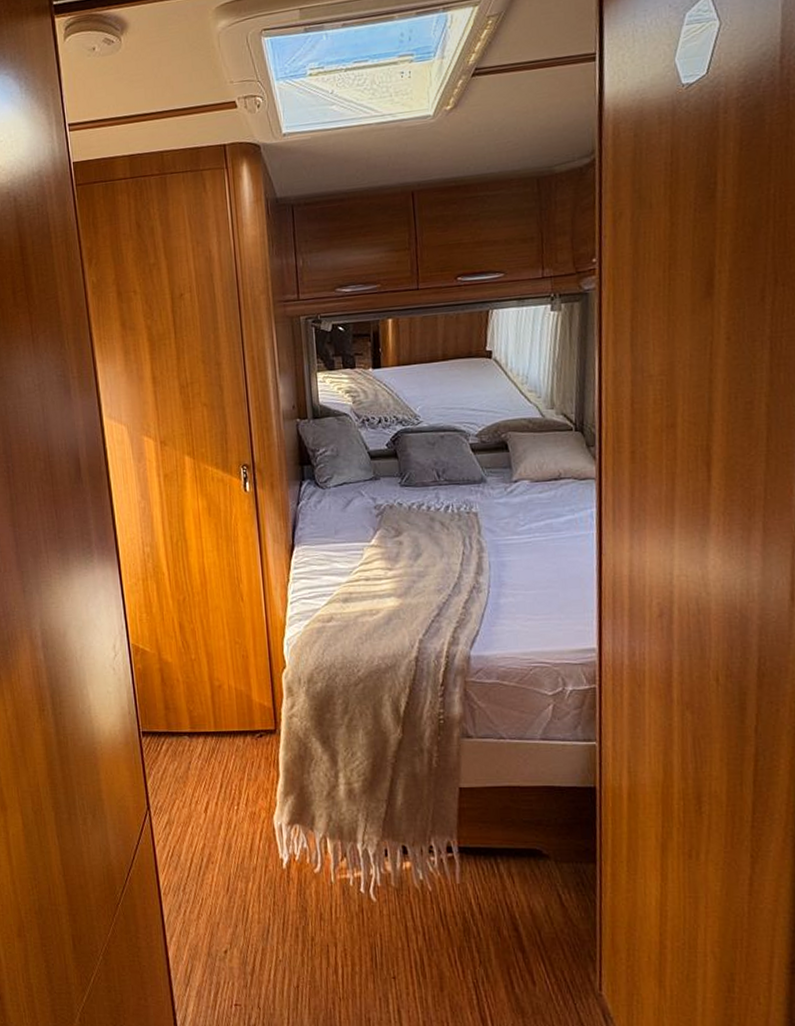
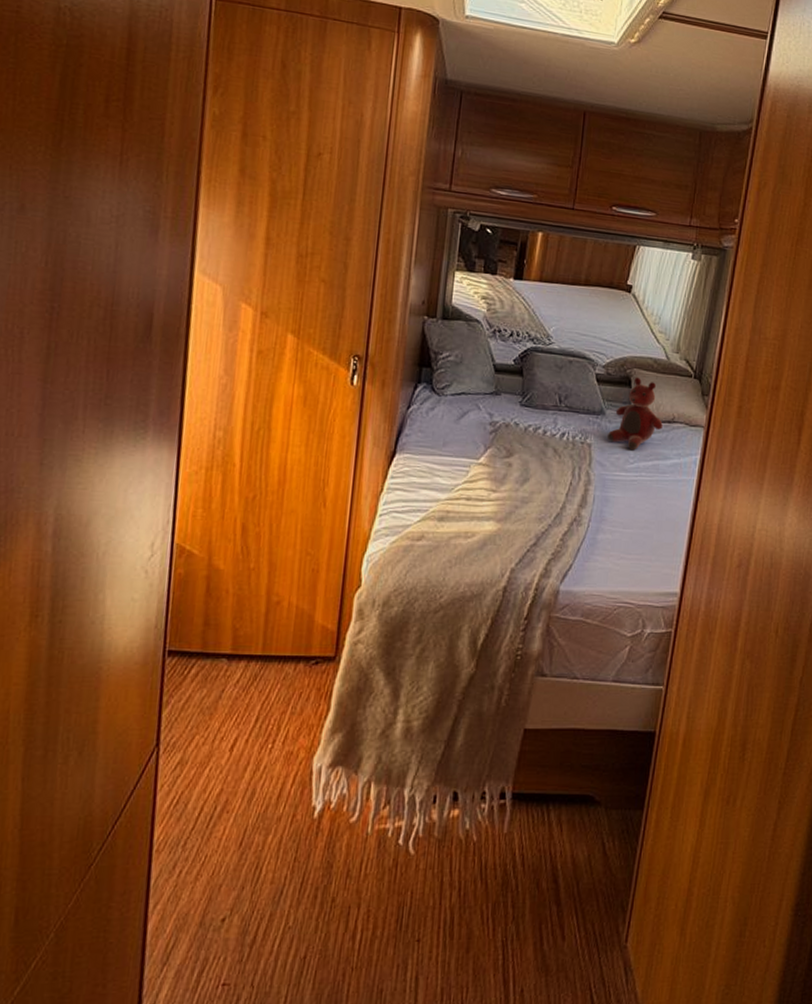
teddy bear: none [491,439,549,513] -> present [606,377,663,451]

